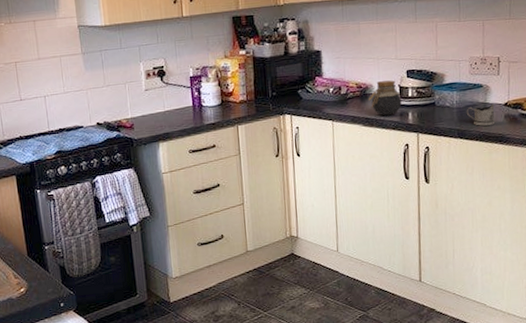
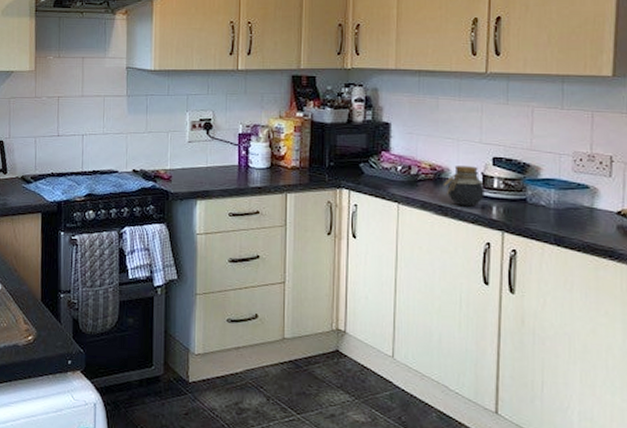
tea glass holder: present [466,104,495,126] -> none [566,211,605,235]

